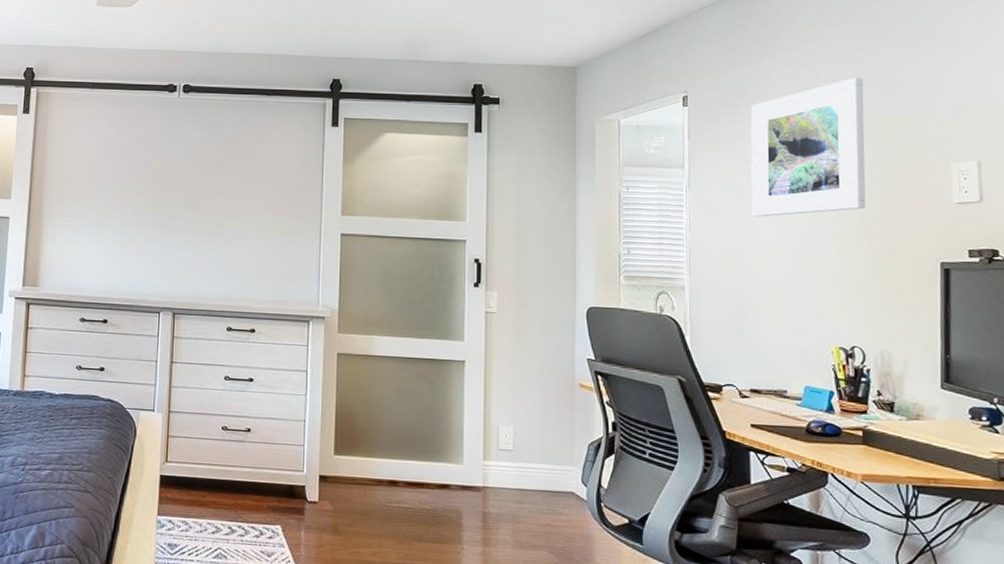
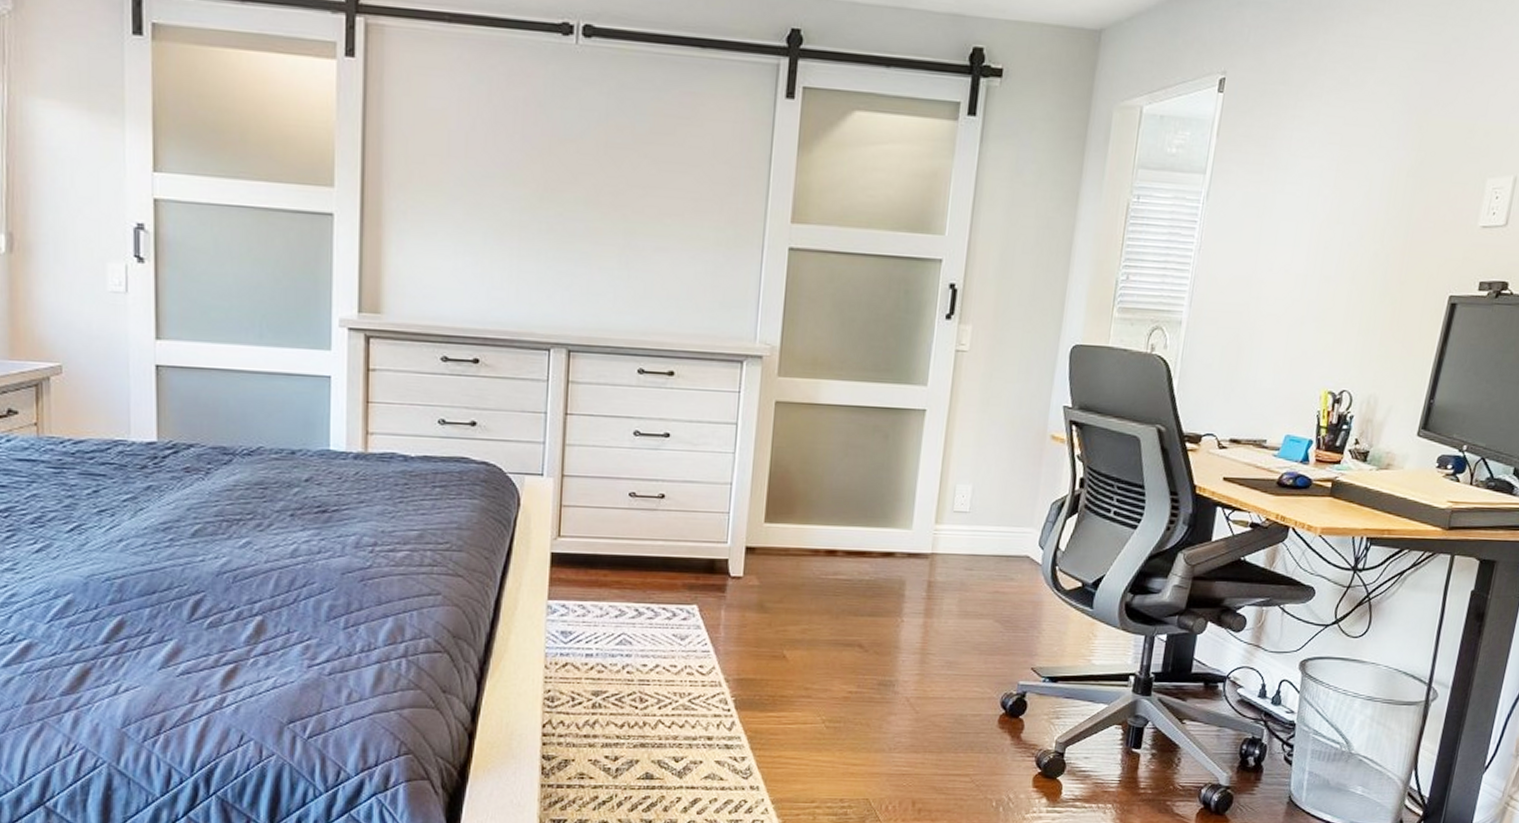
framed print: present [750,77,866,217] -> none [1269,64,1421,238]

